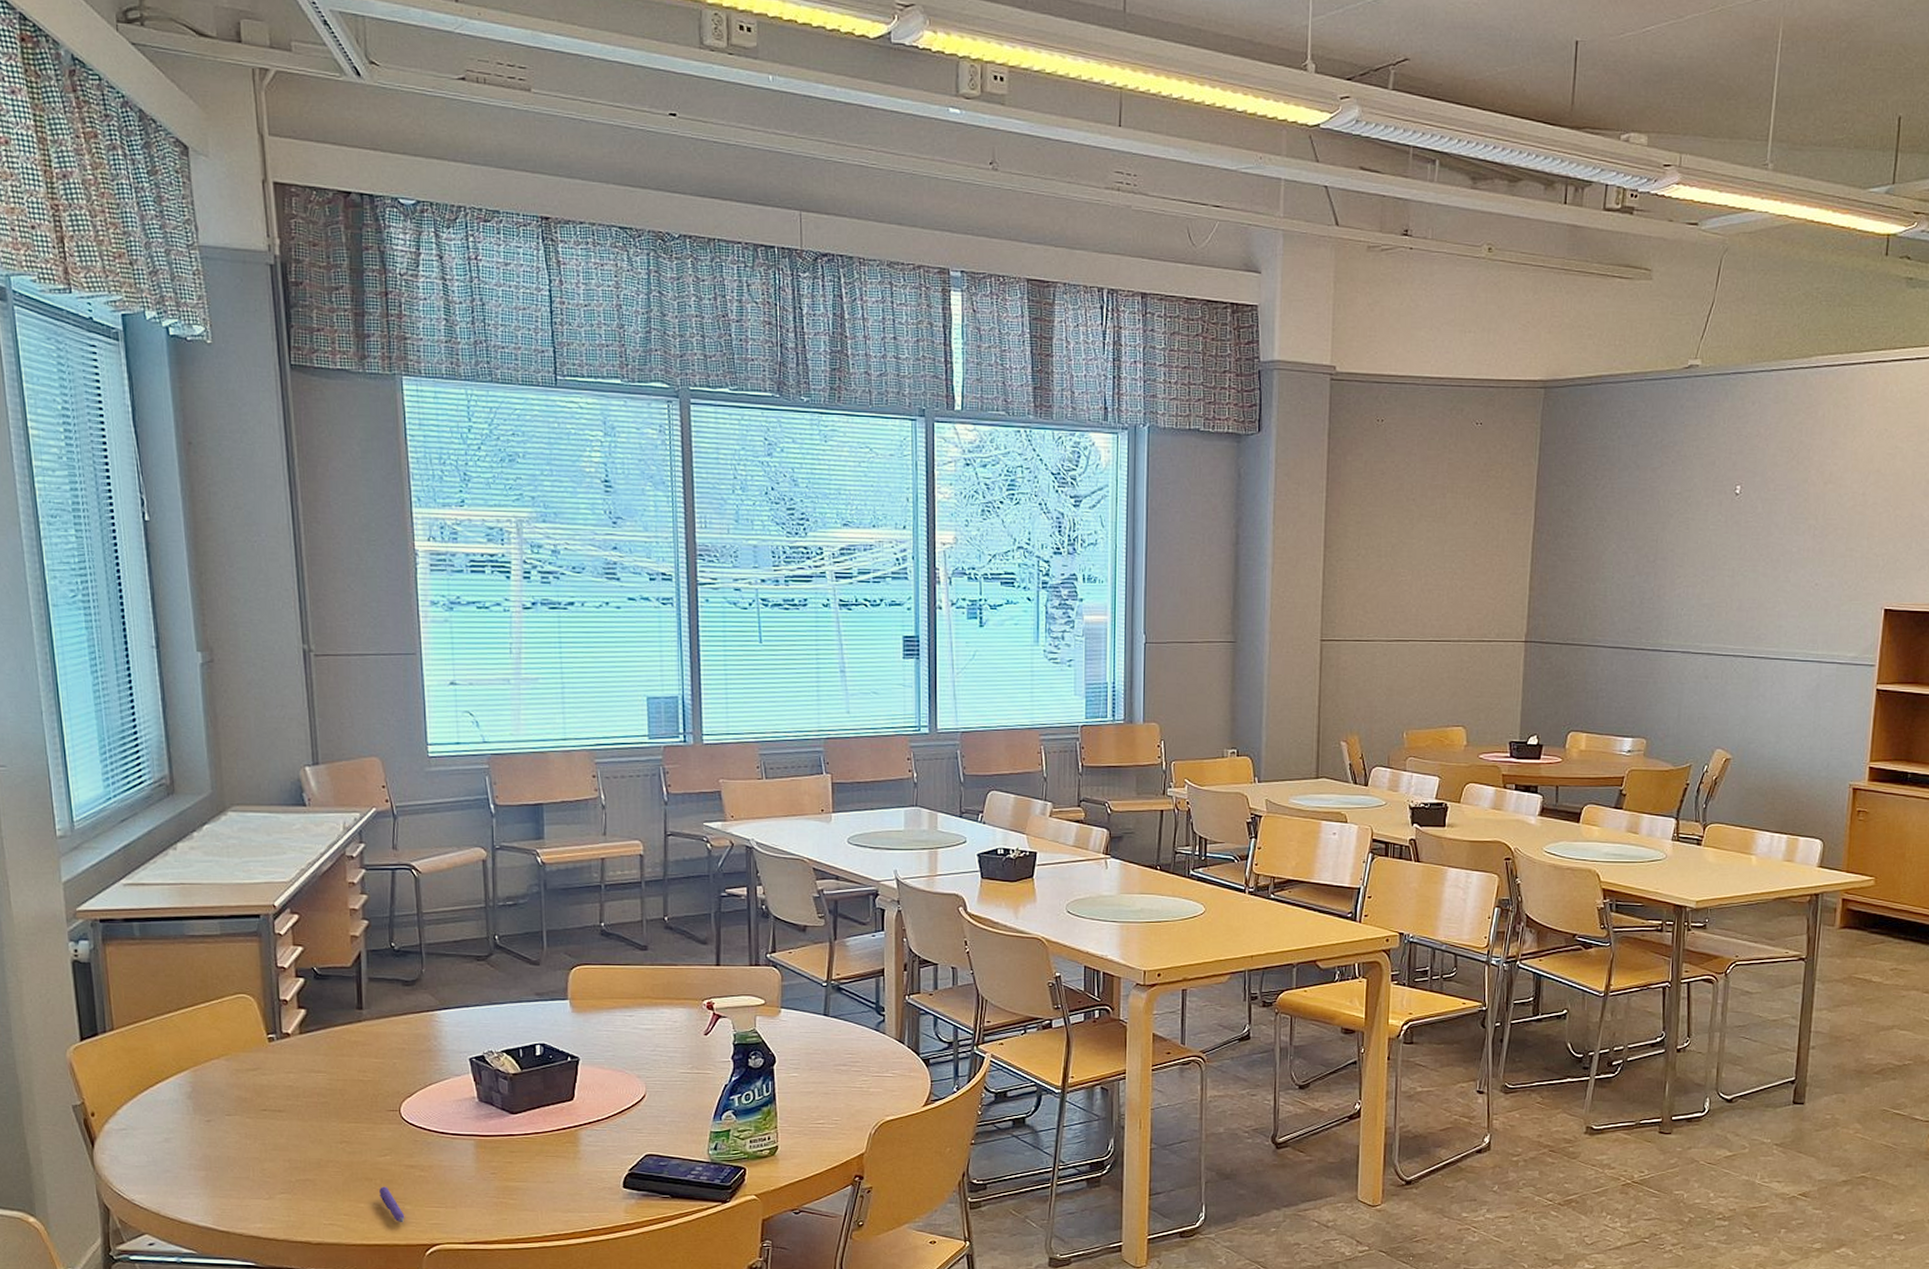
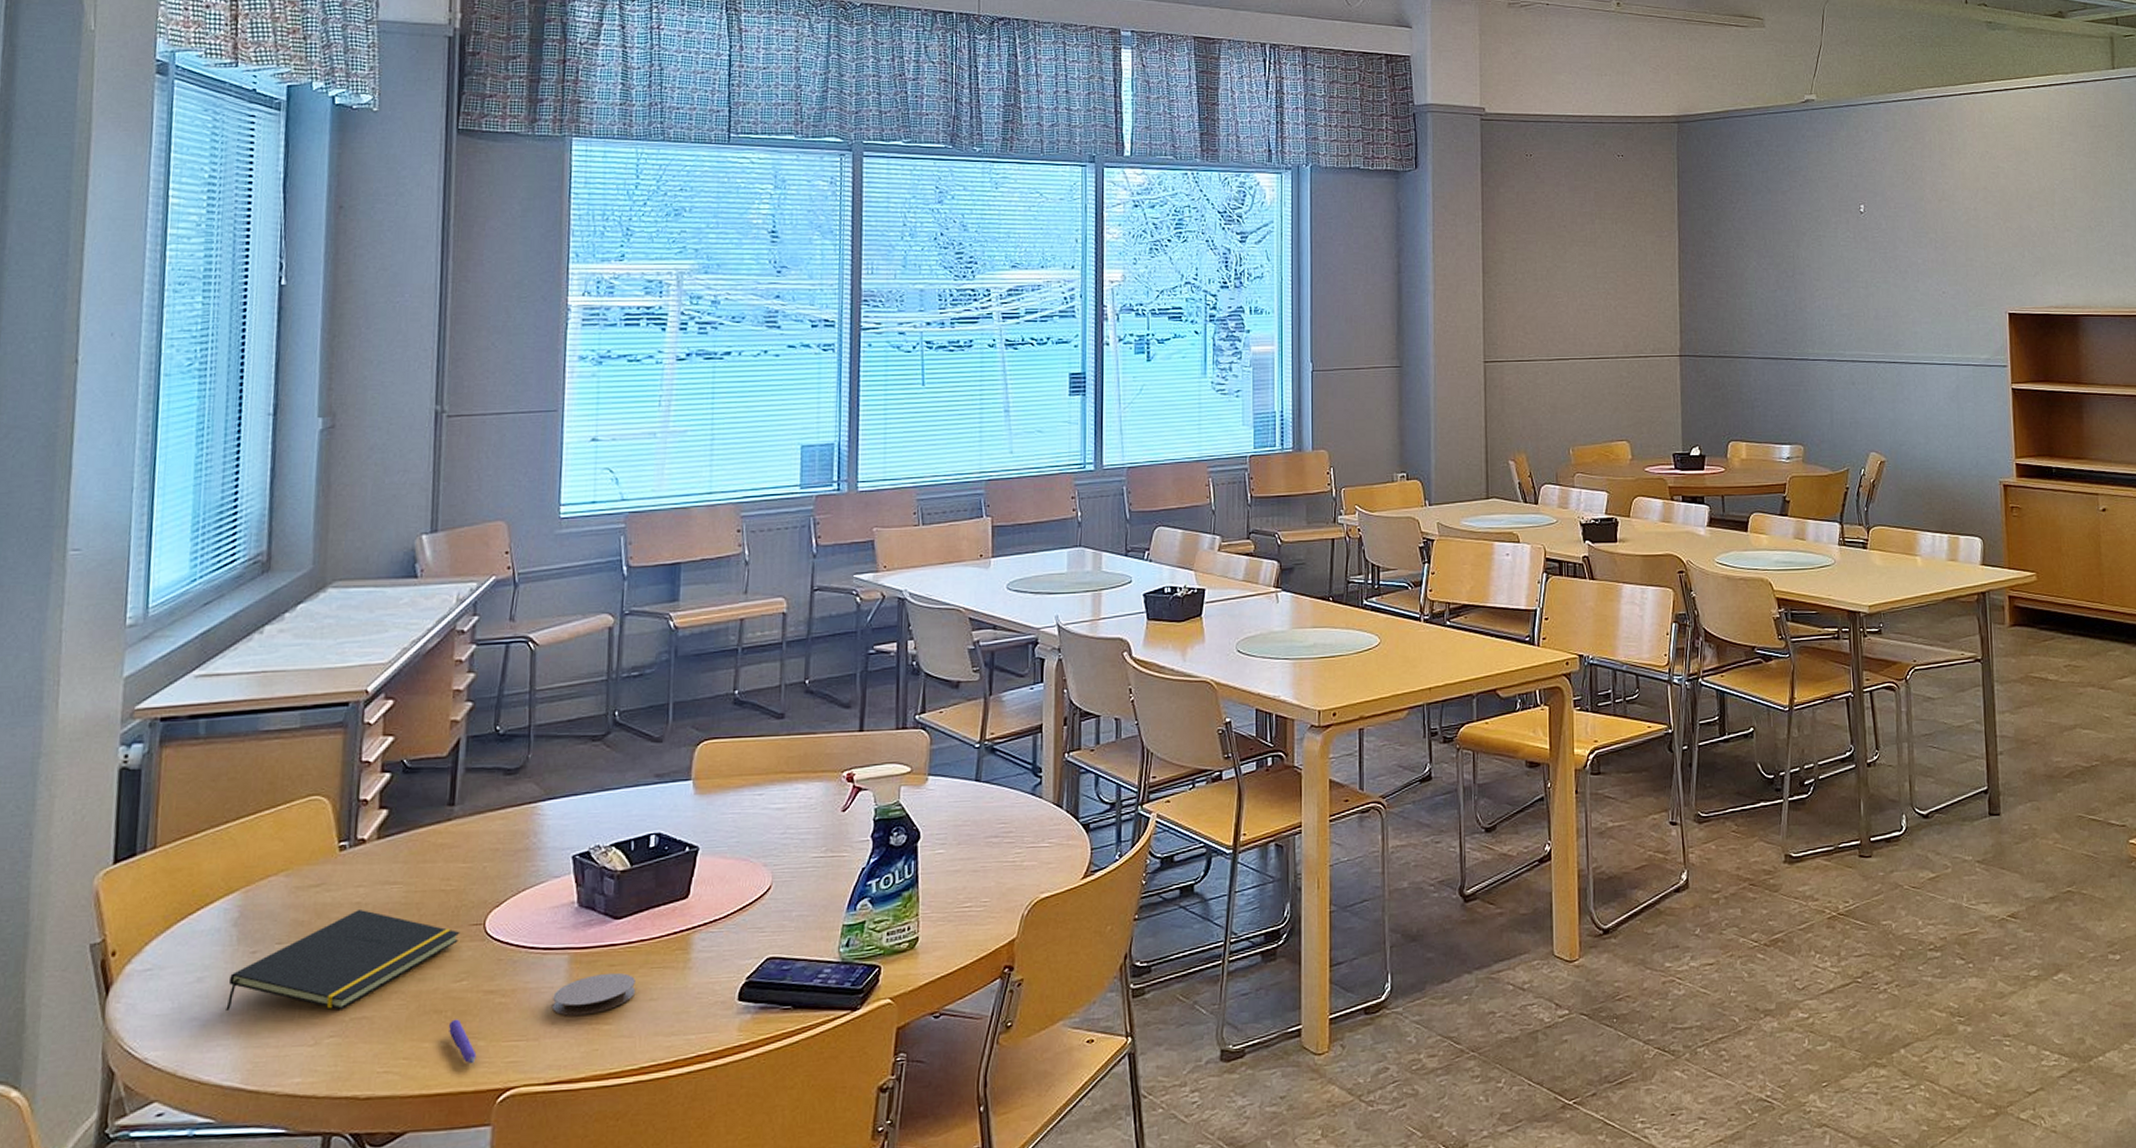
notepad: none [191,1091,380,1173] -> present [226,908,460,1011]
coaster: none [464,1157,535,1191] -> present [552,972,636,1016]

